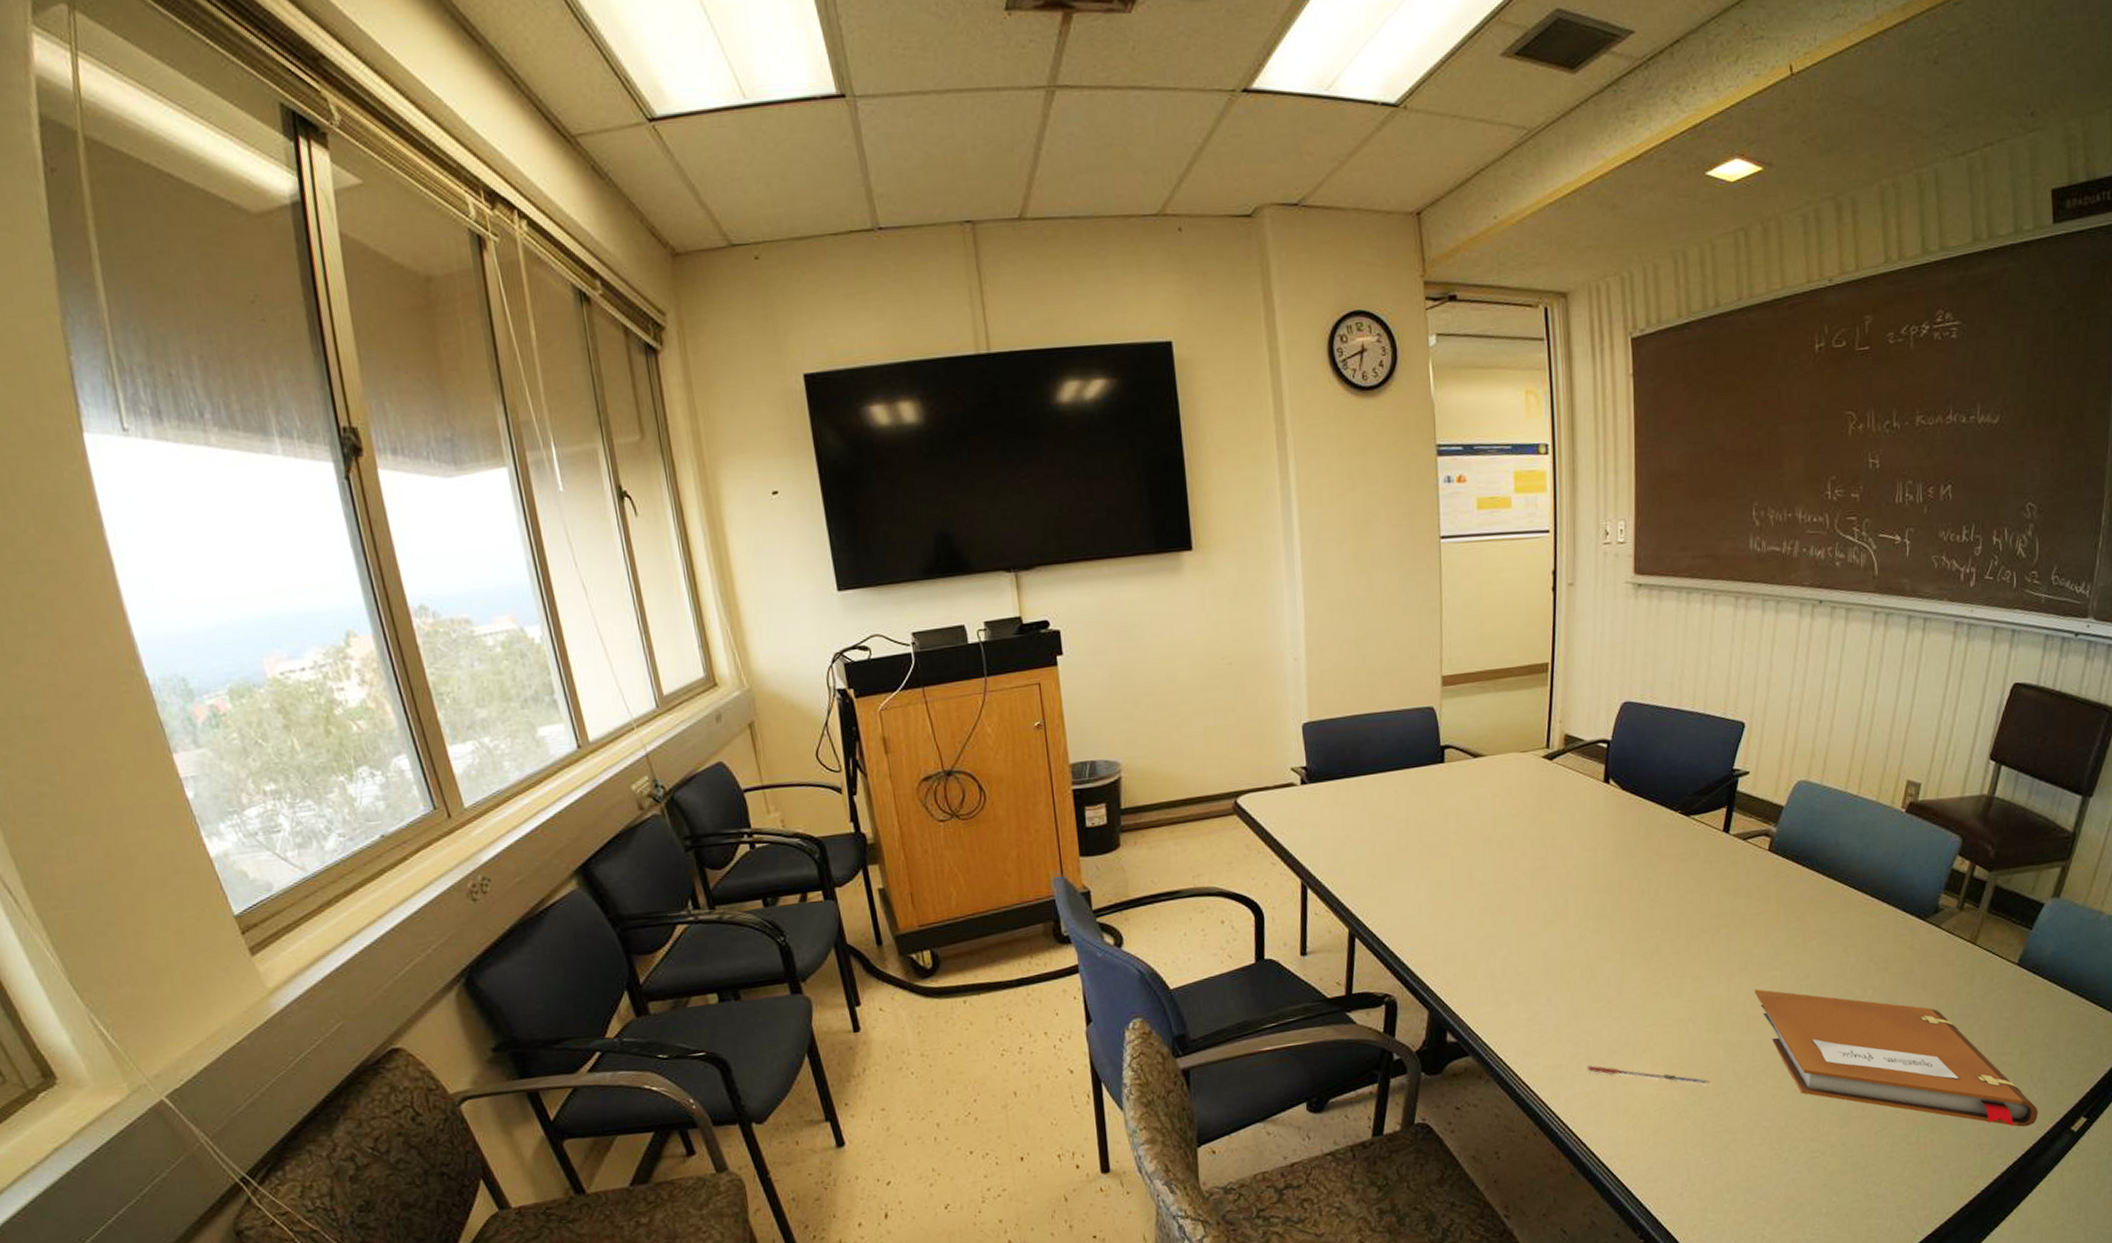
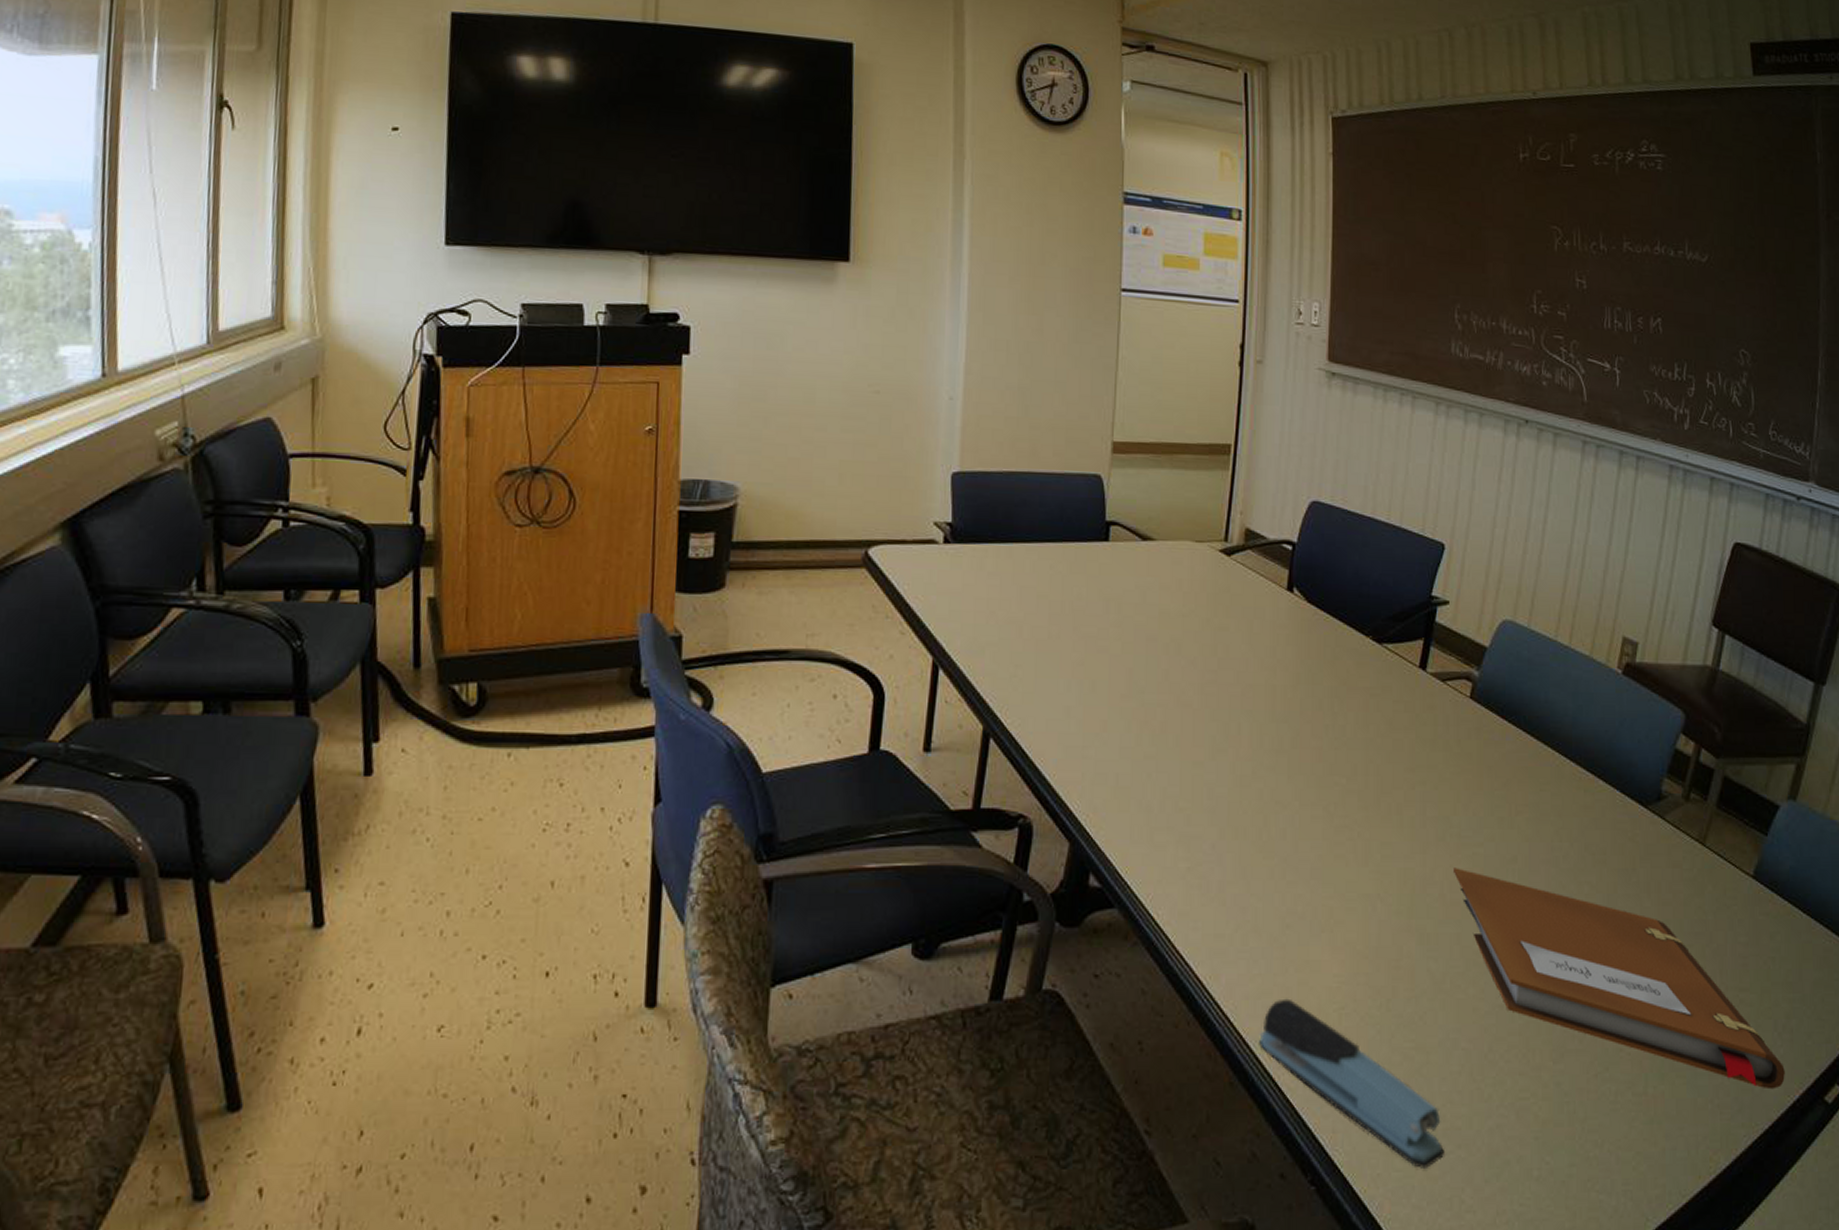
pen: present [1587,1065,1709,1085] -> none [1254,940,1399,984]
stapler: none [1593,1106,1750,1217] -> present [1258,998,1445,1168]

